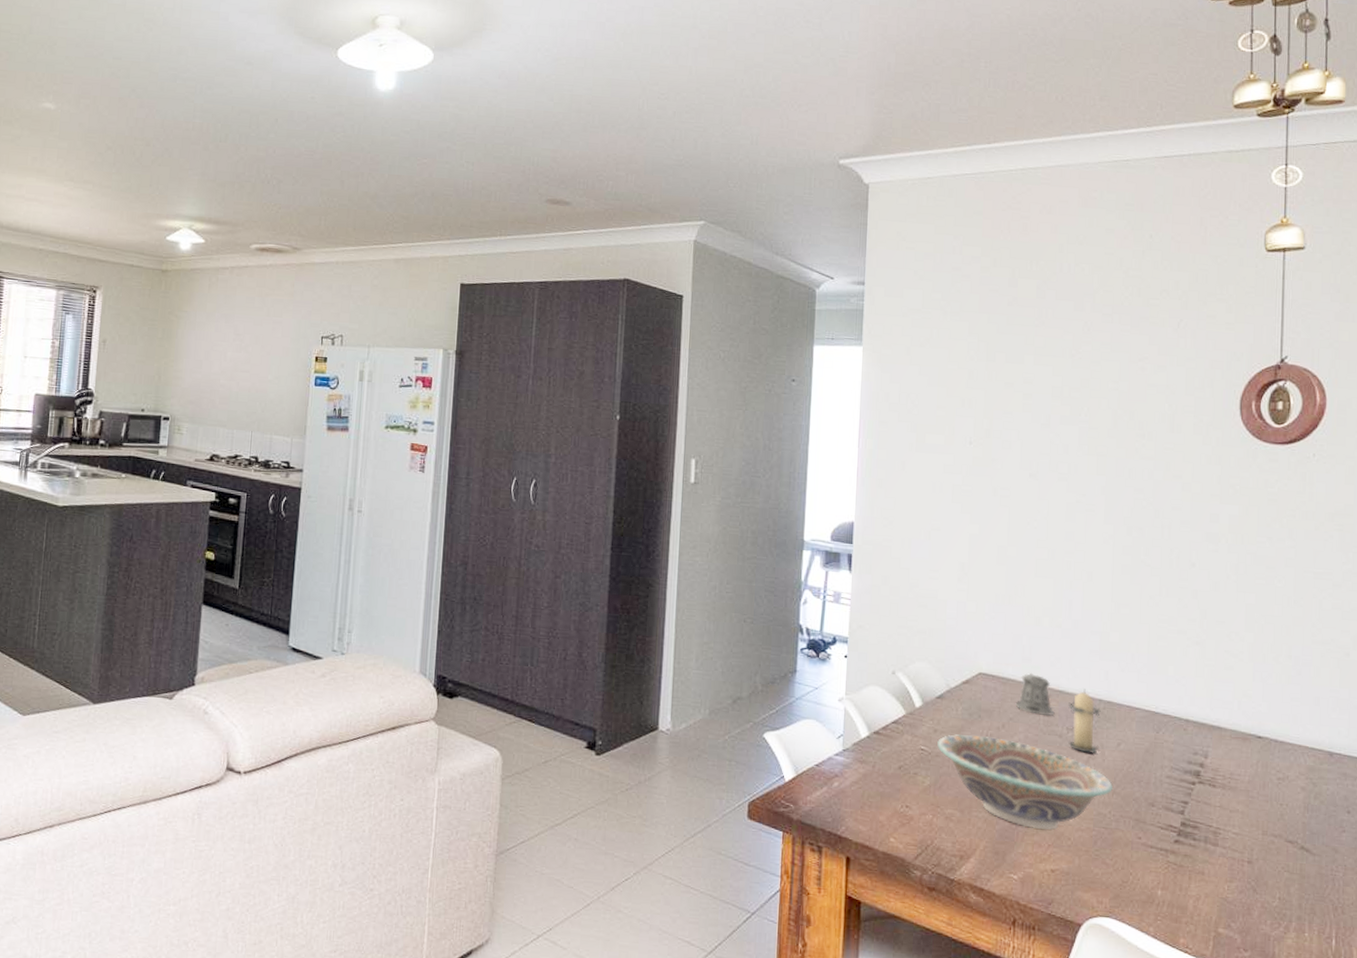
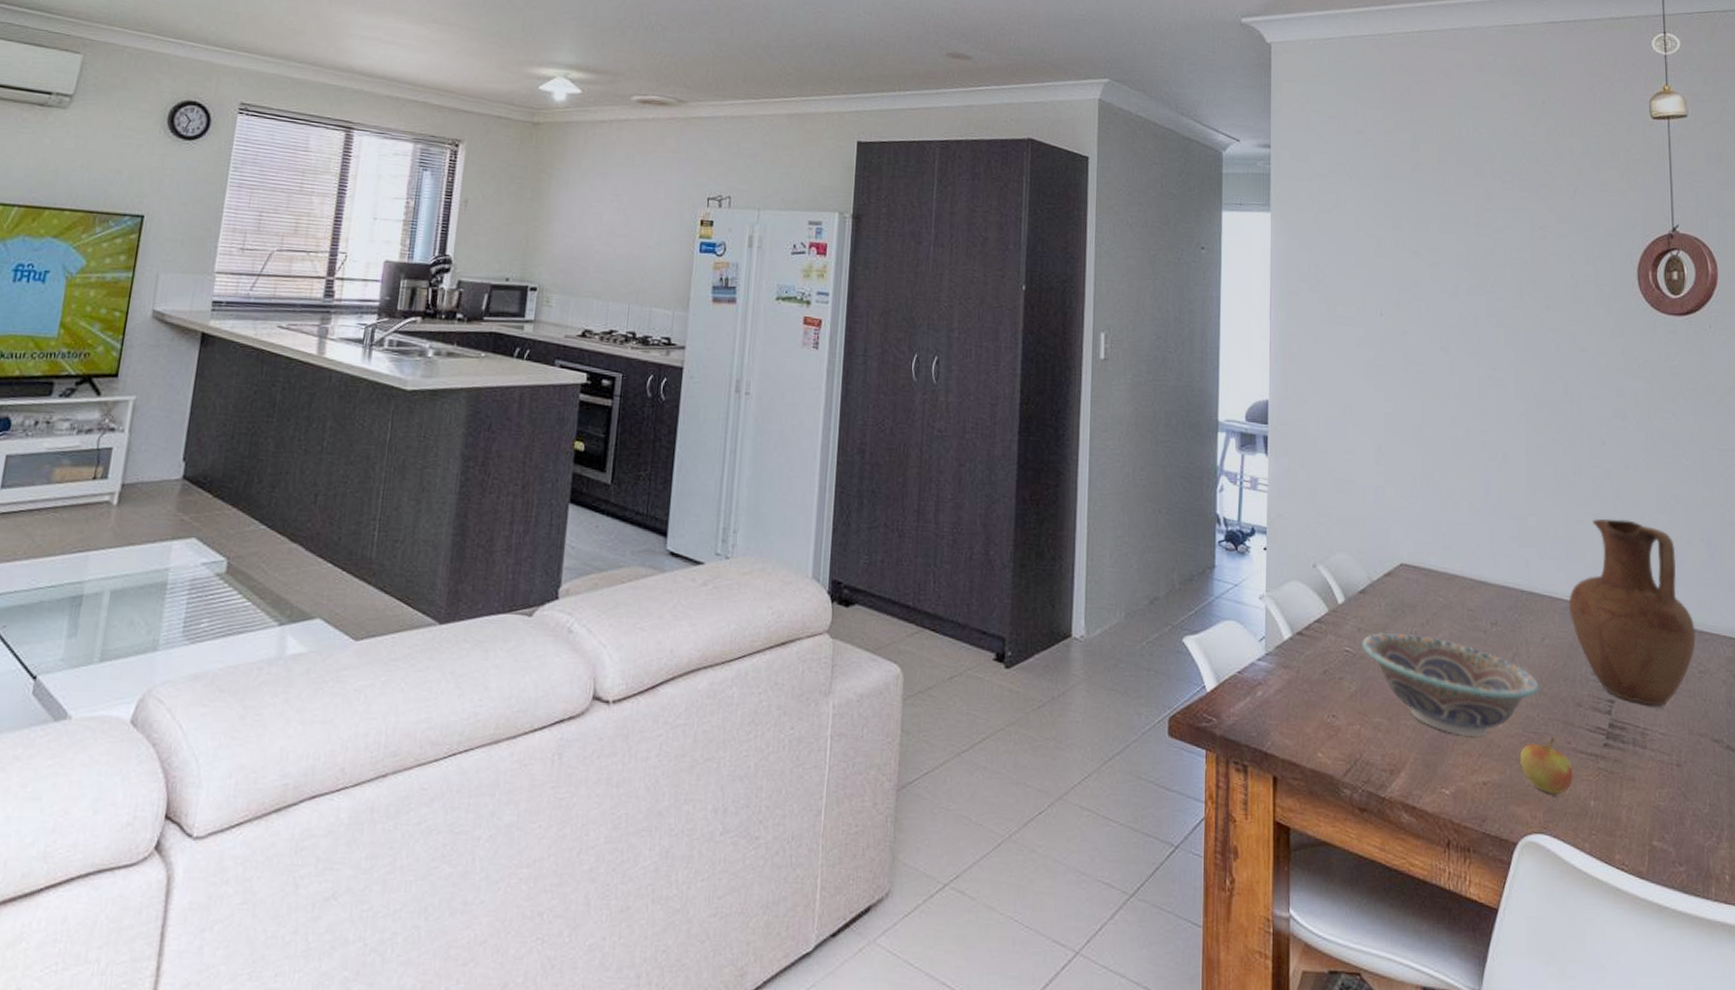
pepper shaker: present [1015,672,1055,717] -> none [1438,562,1478,611]
candle: present [1068,689,1101,754] -> none [1491,579,1523,650]
apple: none [1088,832,1143,884] -> present [1519,737,1574,795]
vase: none [1146,635,1276,809] -> present [1568,518,1696,706]

